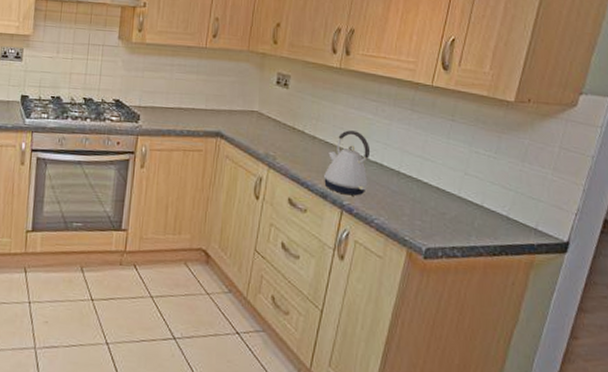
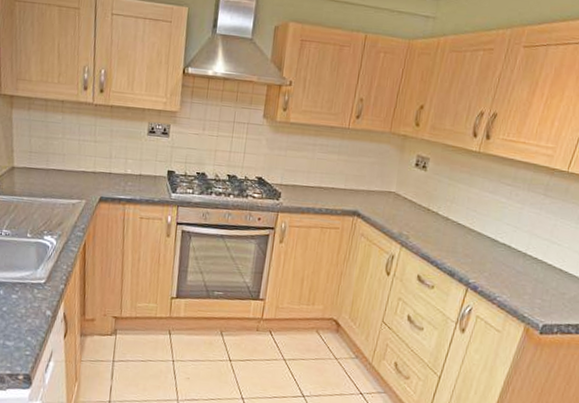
kettle: present [324,130,371,196] -> none [453,213,501,275]

